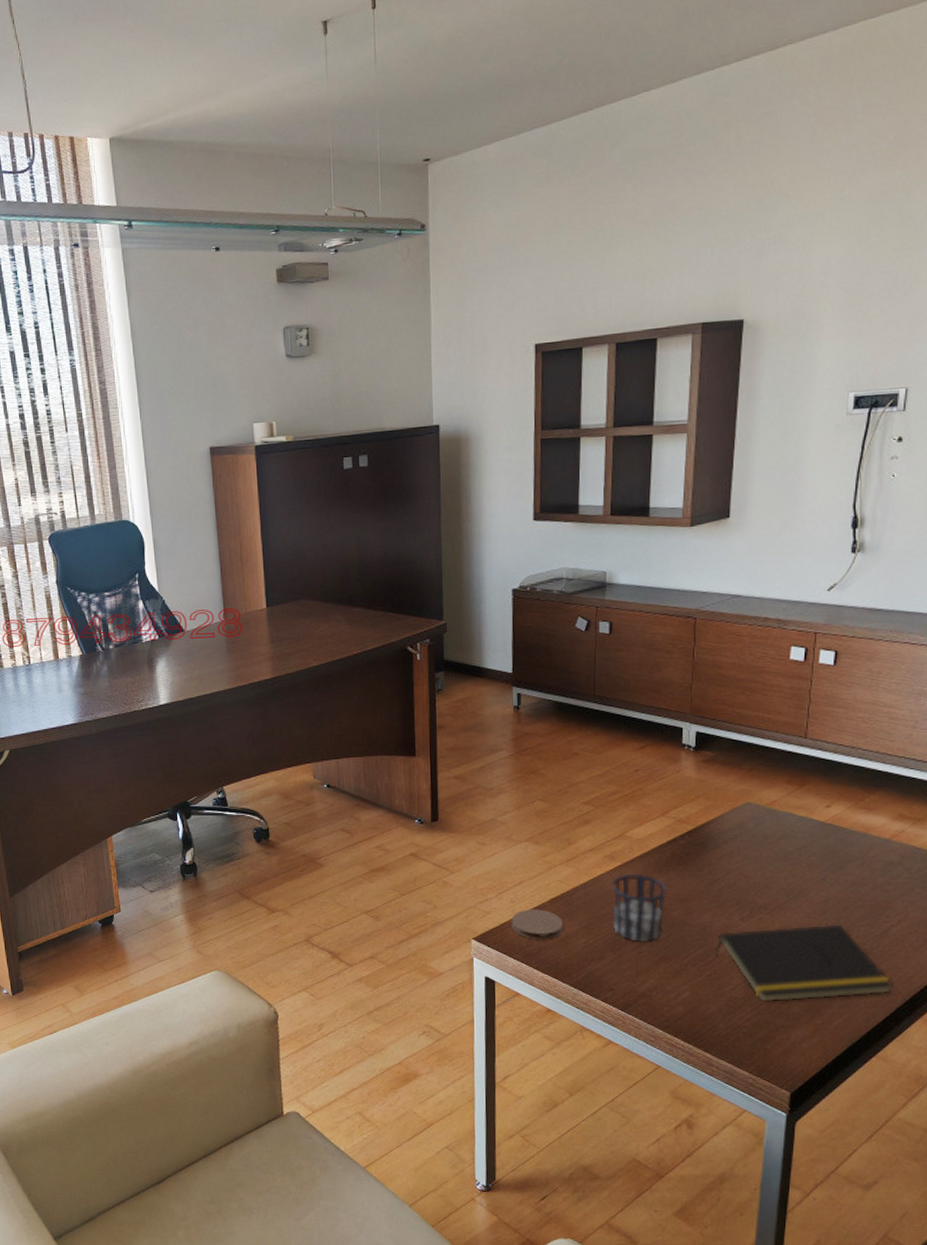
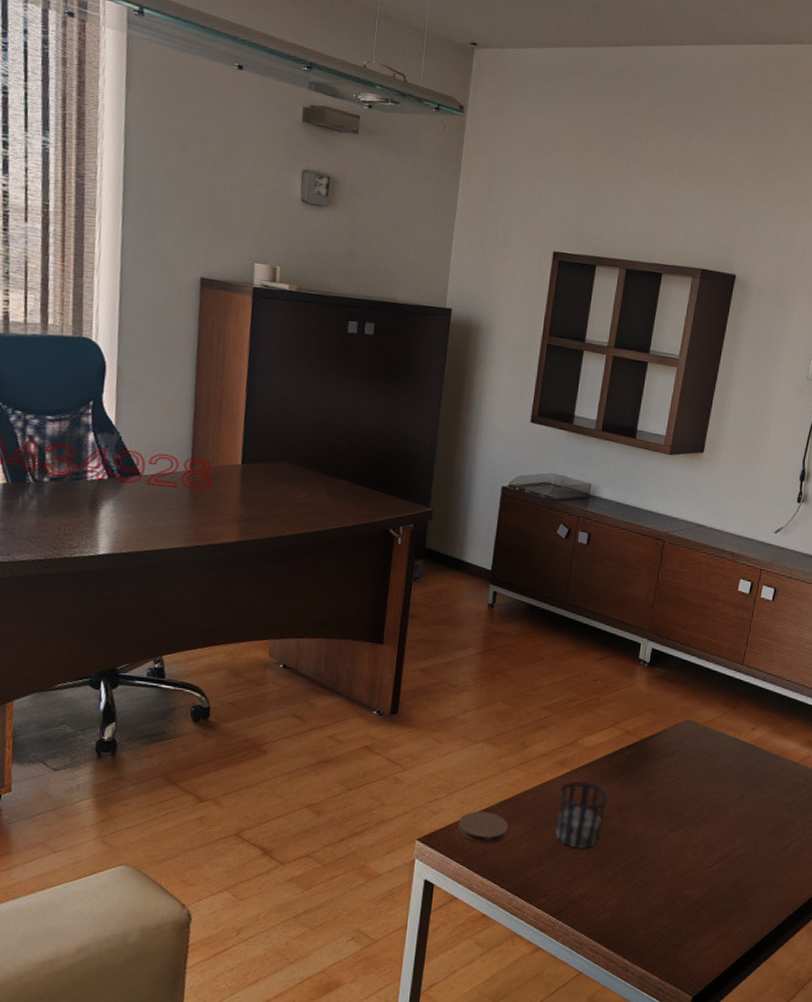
notepad: present [715,924,894,1002] -> none [643,838,787,910]

